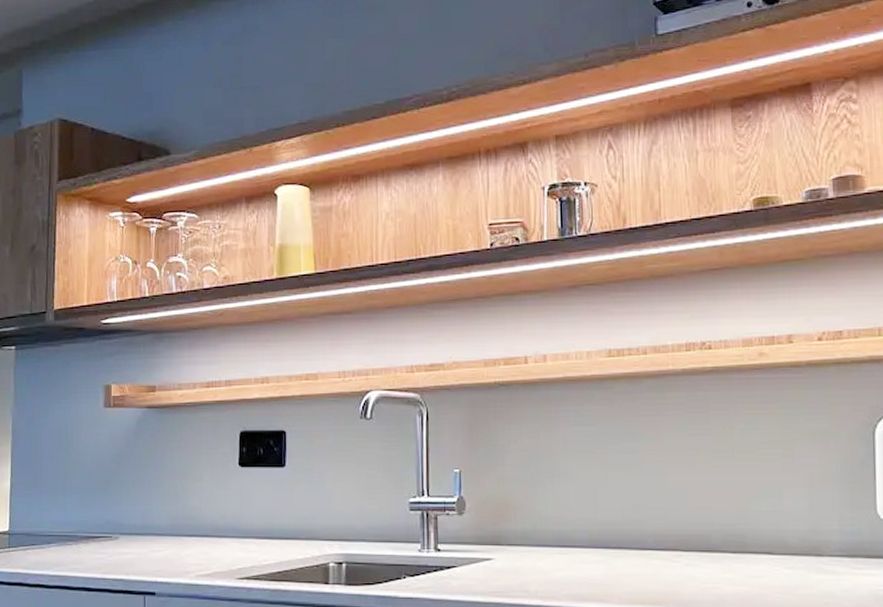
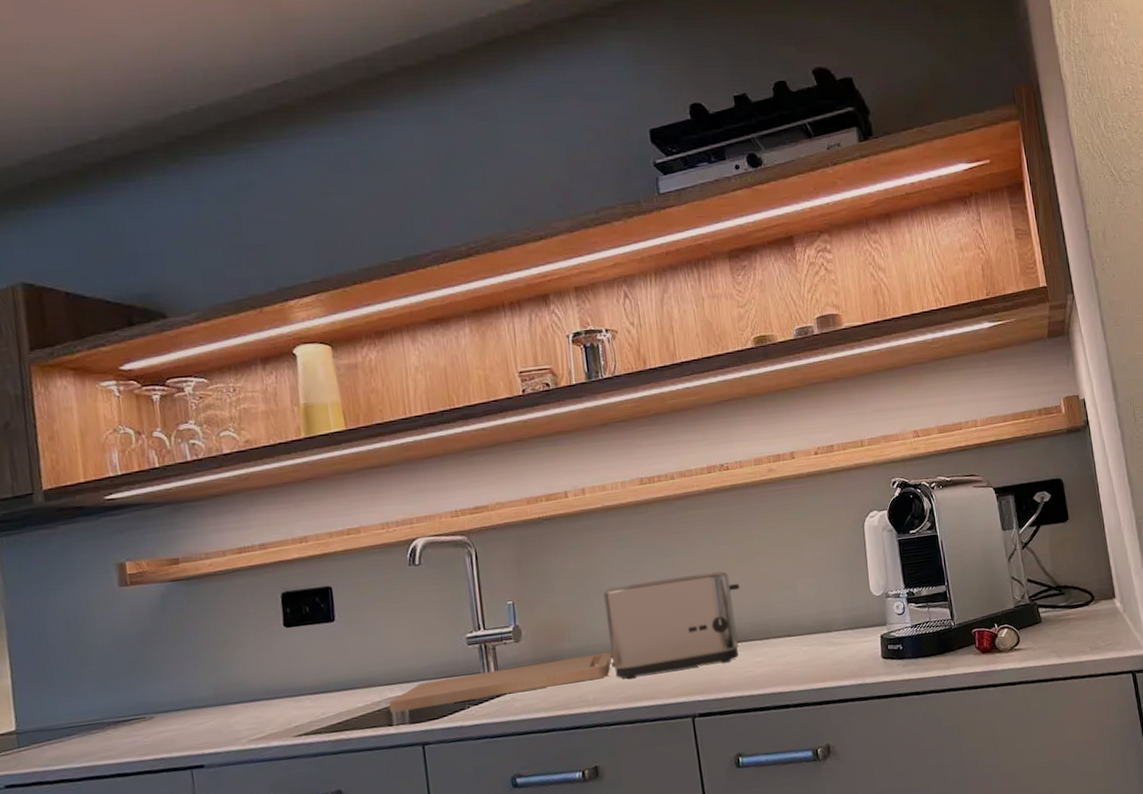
cutting board: none [328,540,560,571] -> present [389,652,613,713]
toaster: none [556,465,714,574] -> present [603,571,740,679]

